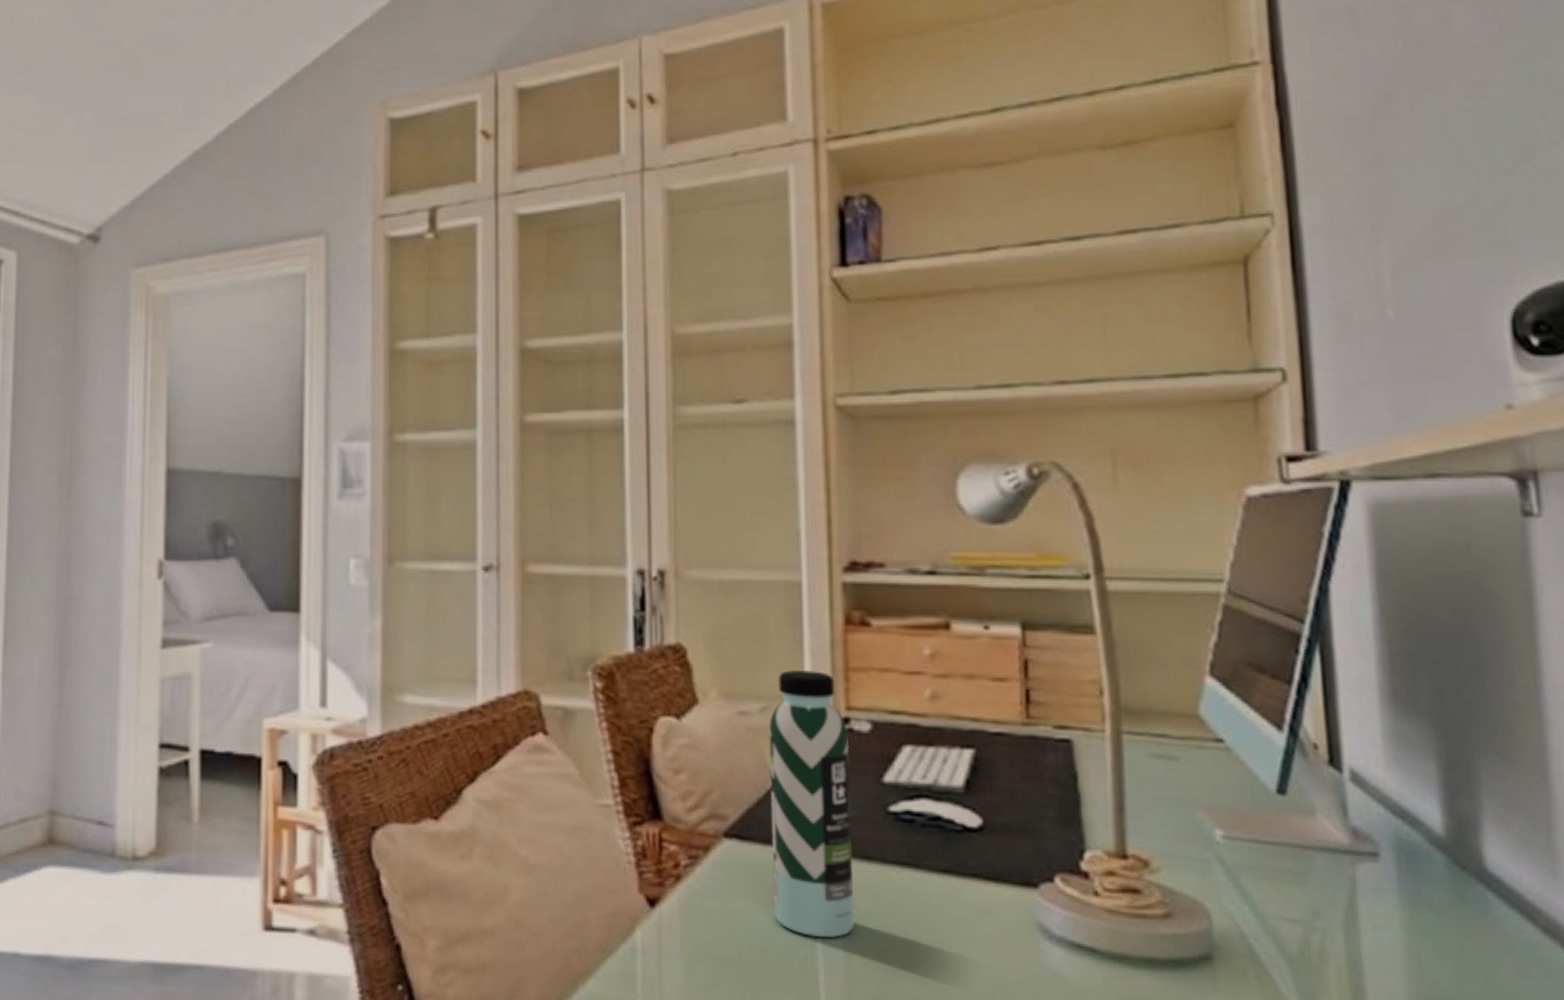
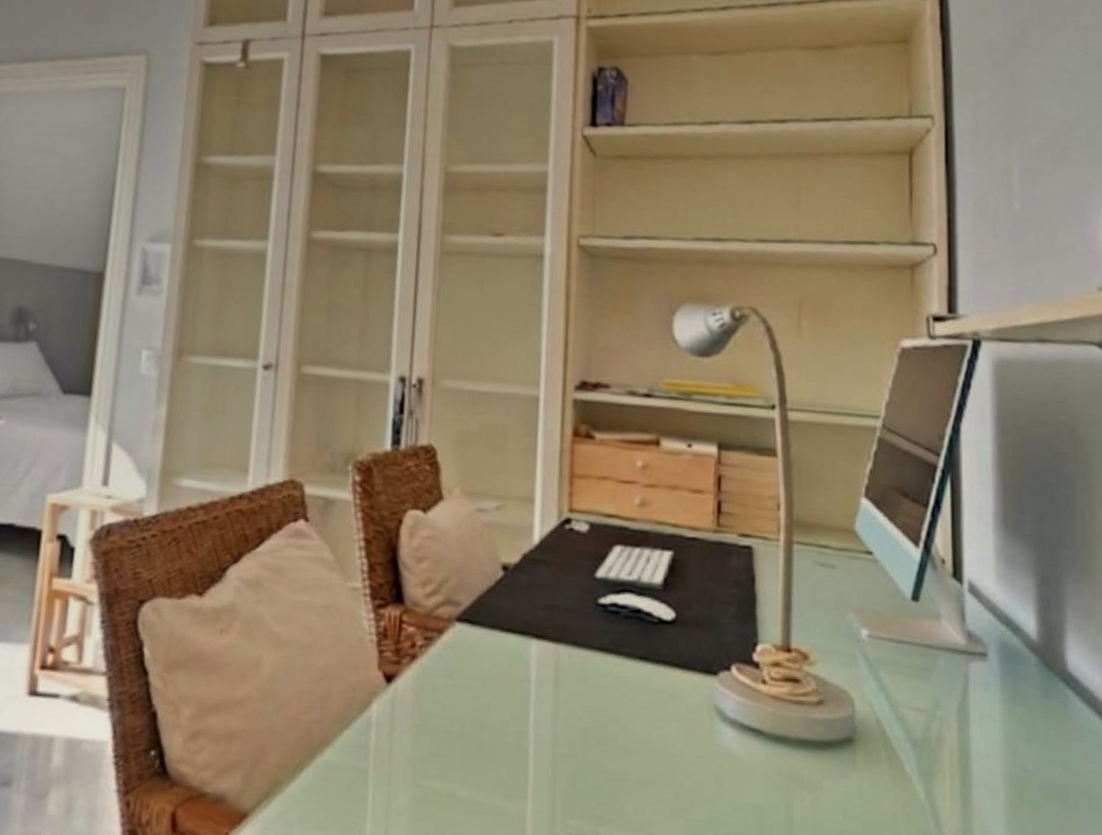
water bottle: present [769,669,854,938] -> none [495,474,570,715]

